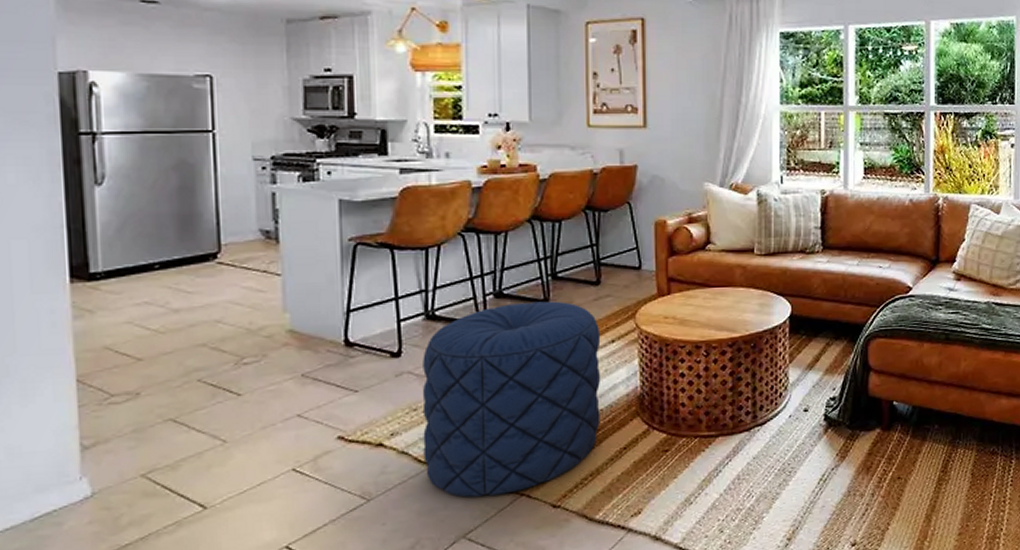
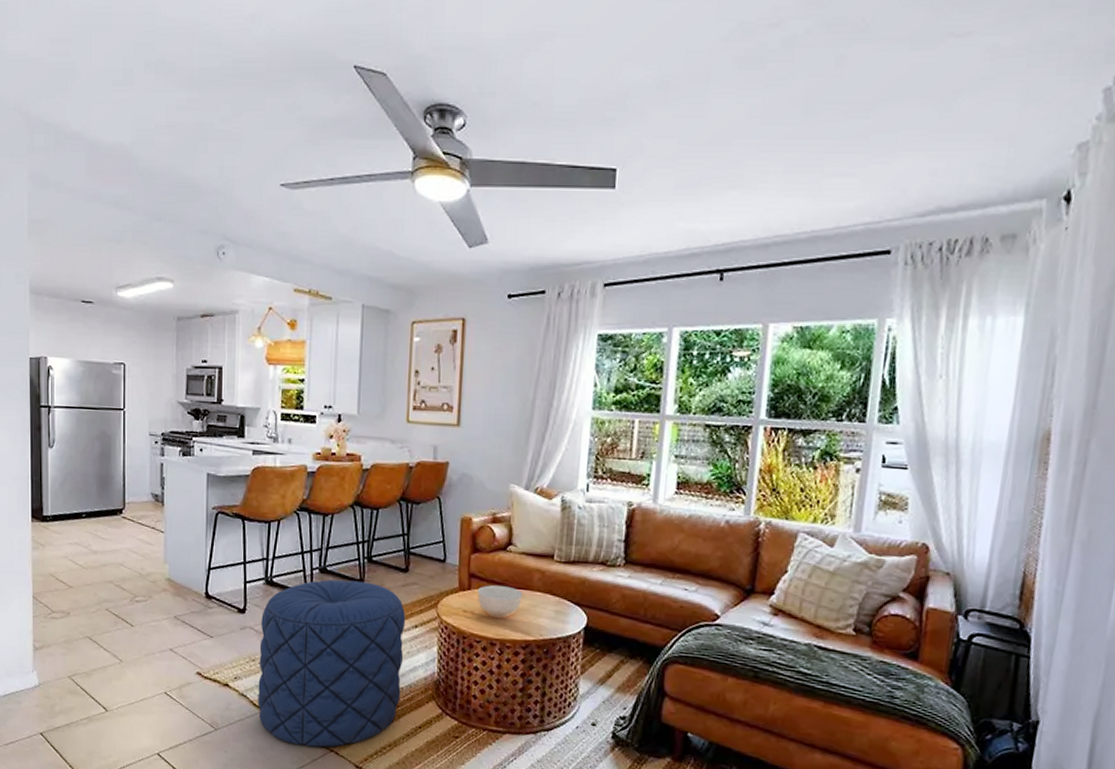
bowl: none [677,285,726,320] -> present [477,584,523,619]

